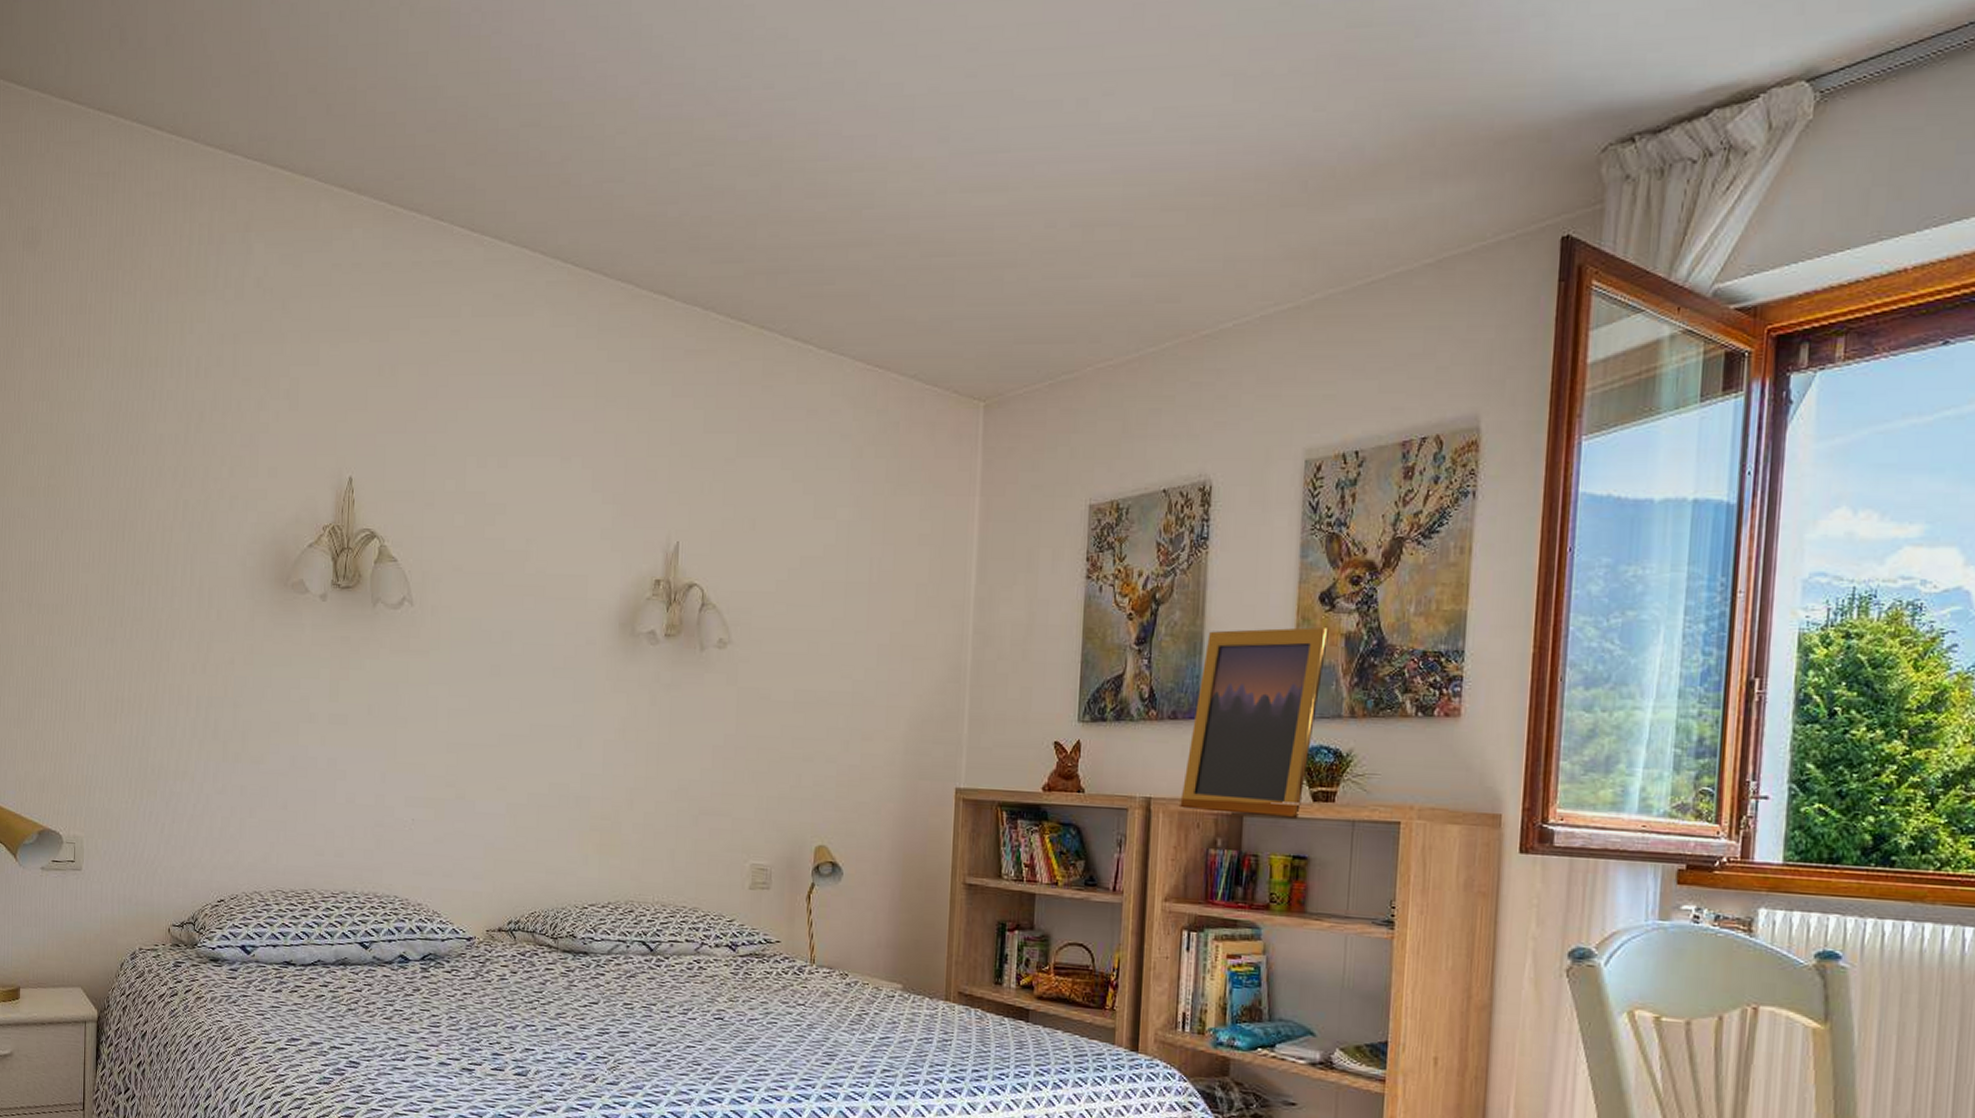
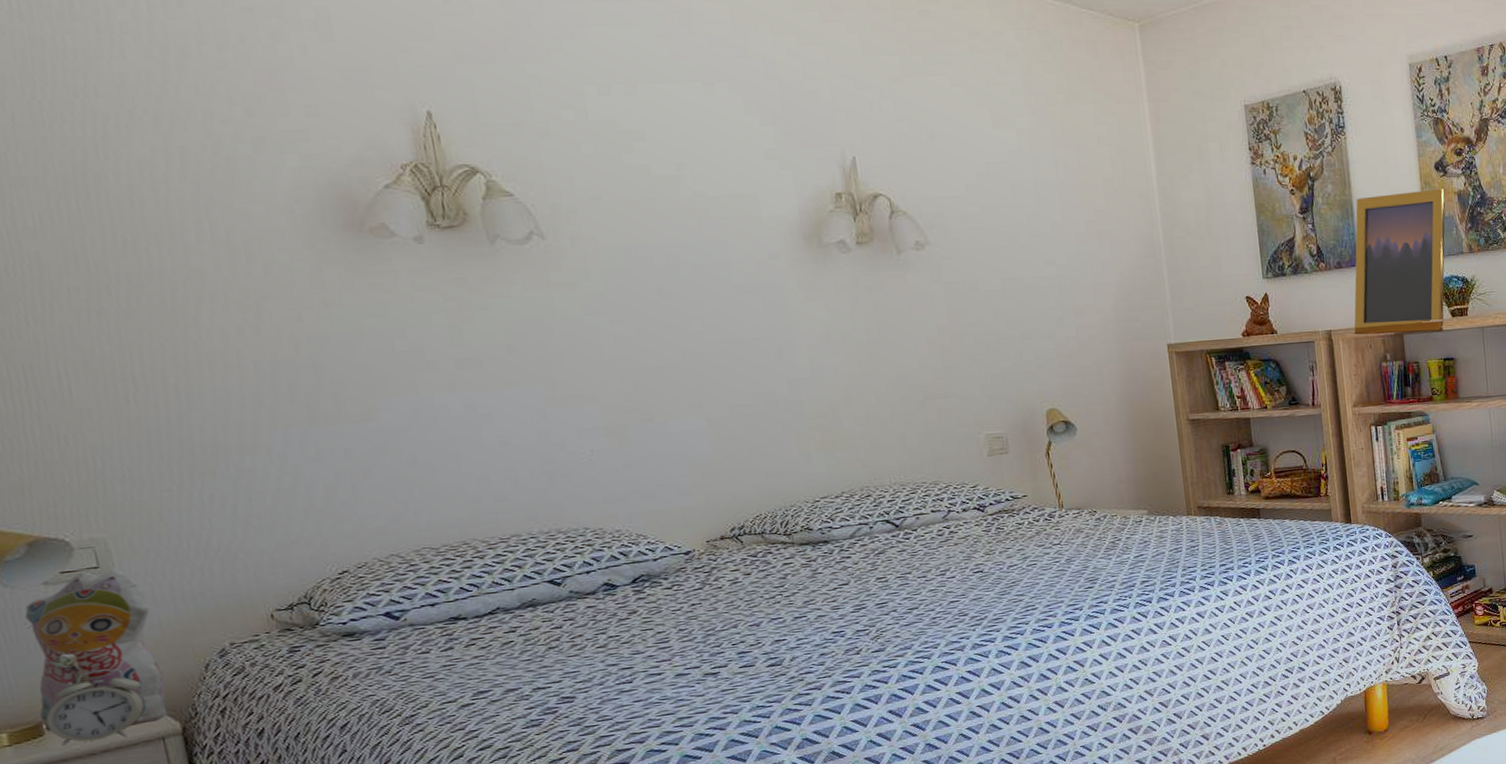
plush toy: none [20,864,97,1006] -> present [24,570,170,733]
alarm clock: none [22,950,81,1015] -> present [45,668,146,746]

